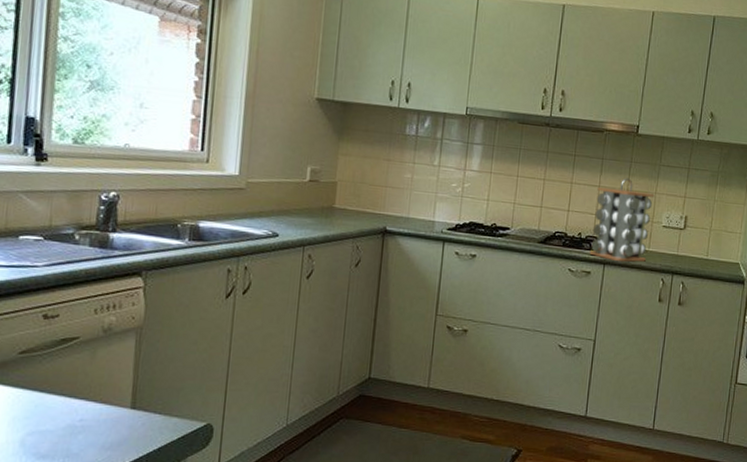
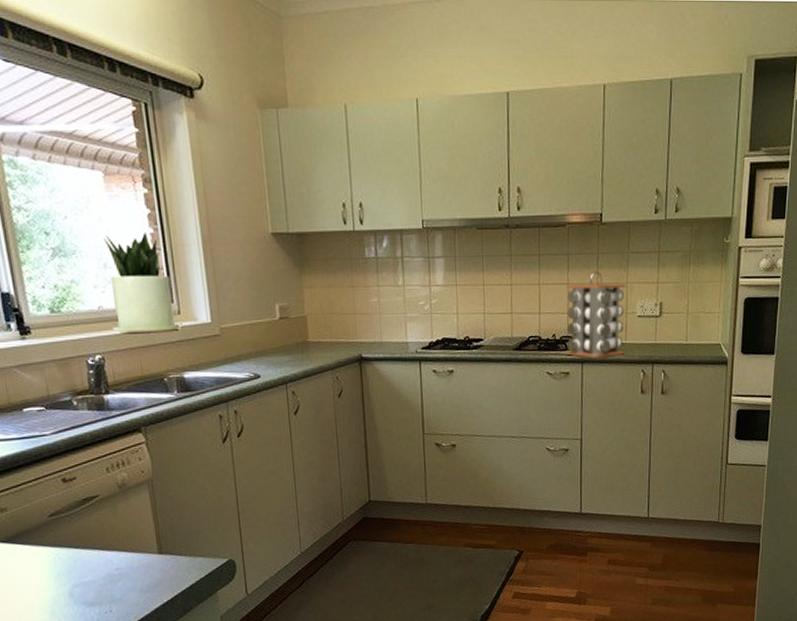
planter: none [134,77,206,178] -> present [104,233,181,334]

